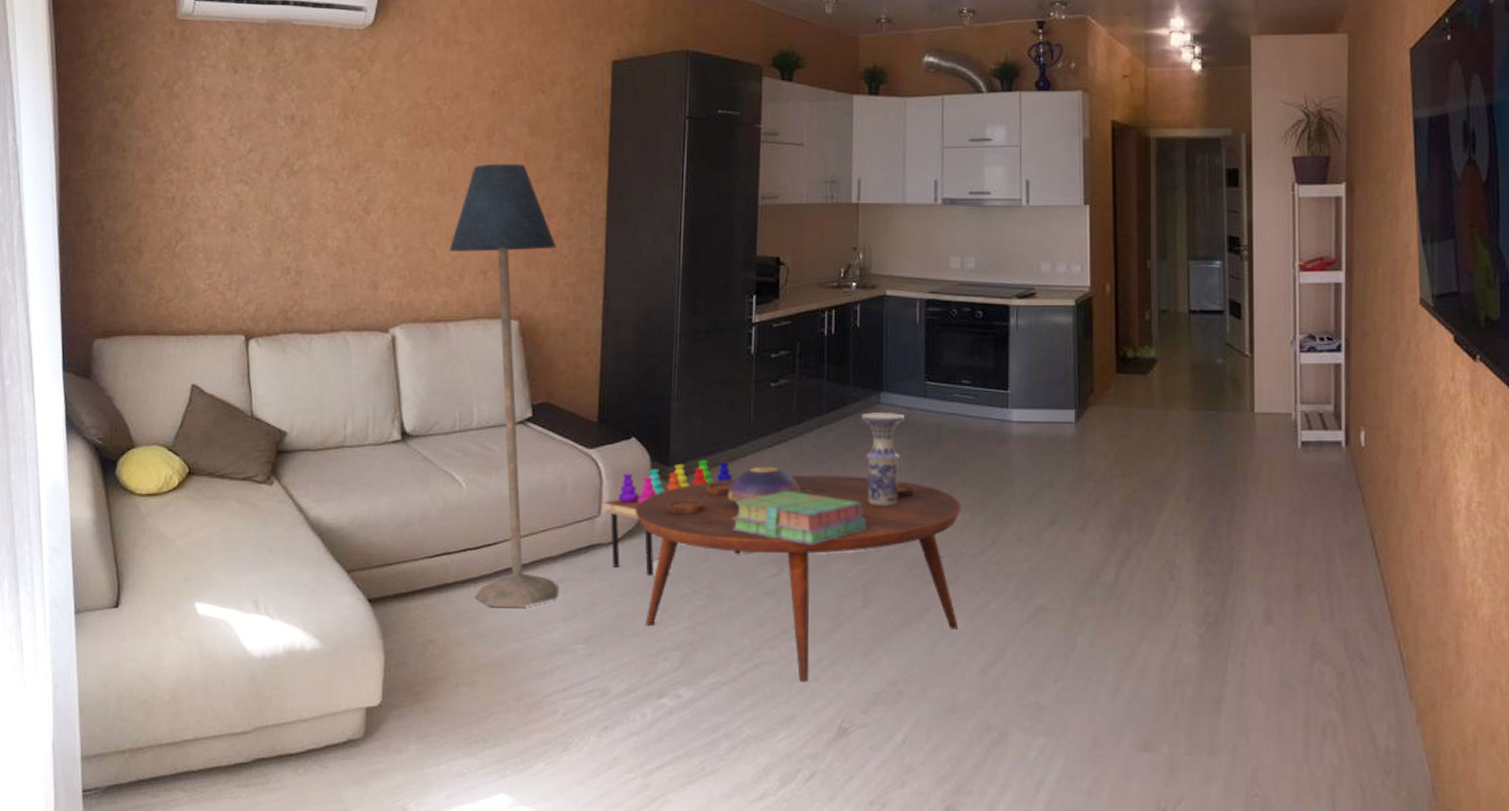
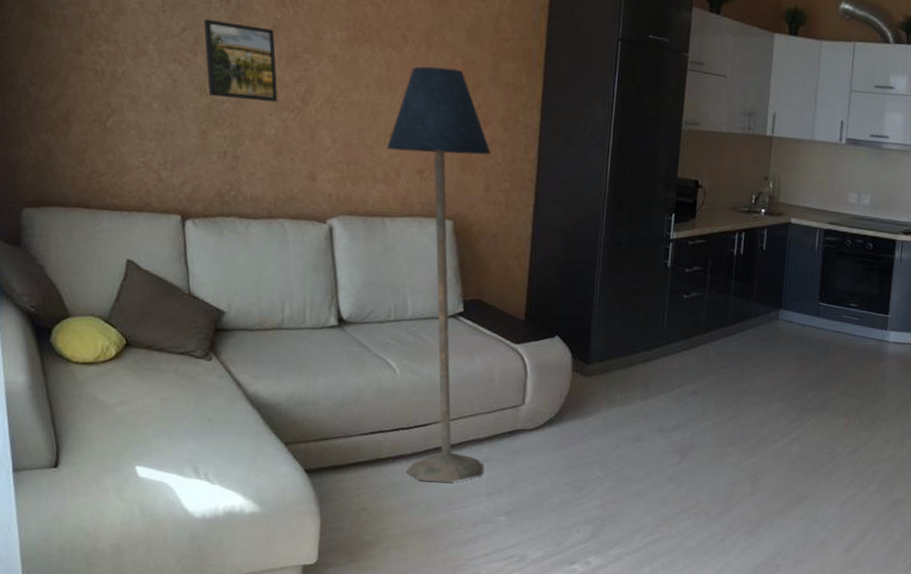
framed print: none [269,138,341,214] -> present [203,18,278,103]
stacking toy: present [602,459,740,576] -> none [526,359,648,460]
coffee table: present [636,475,962,683] -> none [556,377,842,556]
decorative bowl: present [728,466,801,503] -> none [640,368,704,399]
stack of books: present [733,490,867,545] -> none [643,391,760,439]
vase: present [861,412,905,506] -> none [761,326,799,409]

